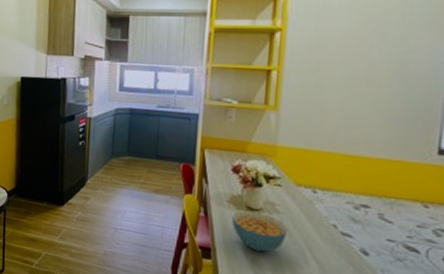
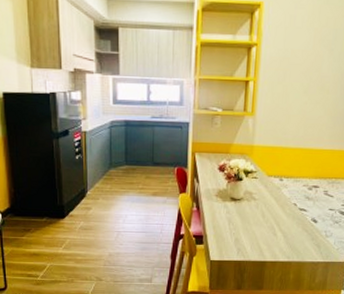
cereal bowl: present [232,210,288,252] -> none [219,201,262,232]

